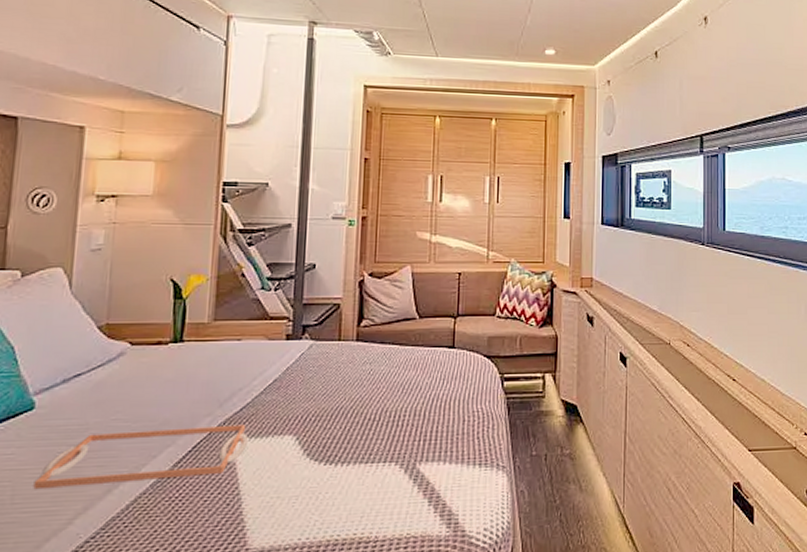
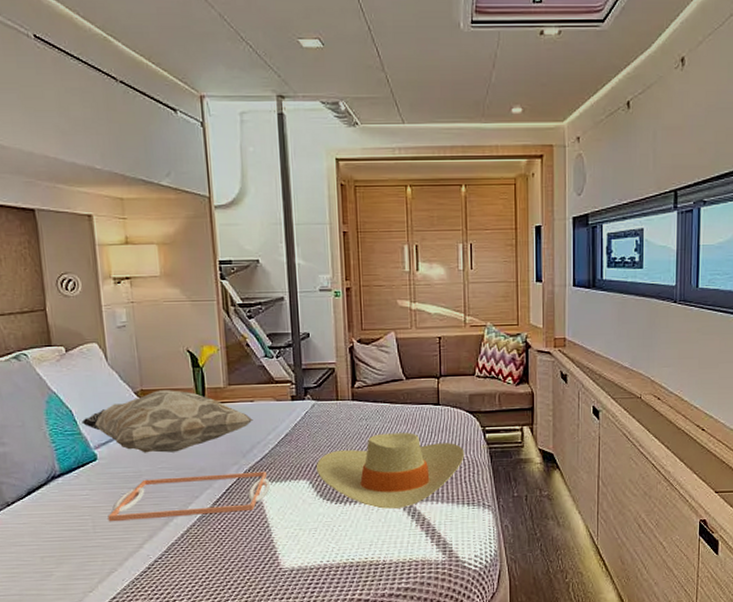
decorative pillow: none [23,325,238,401] -> present [81,390,253,453]
straw hat: none [306,379,479,471] -> present [317,433,464,509]

